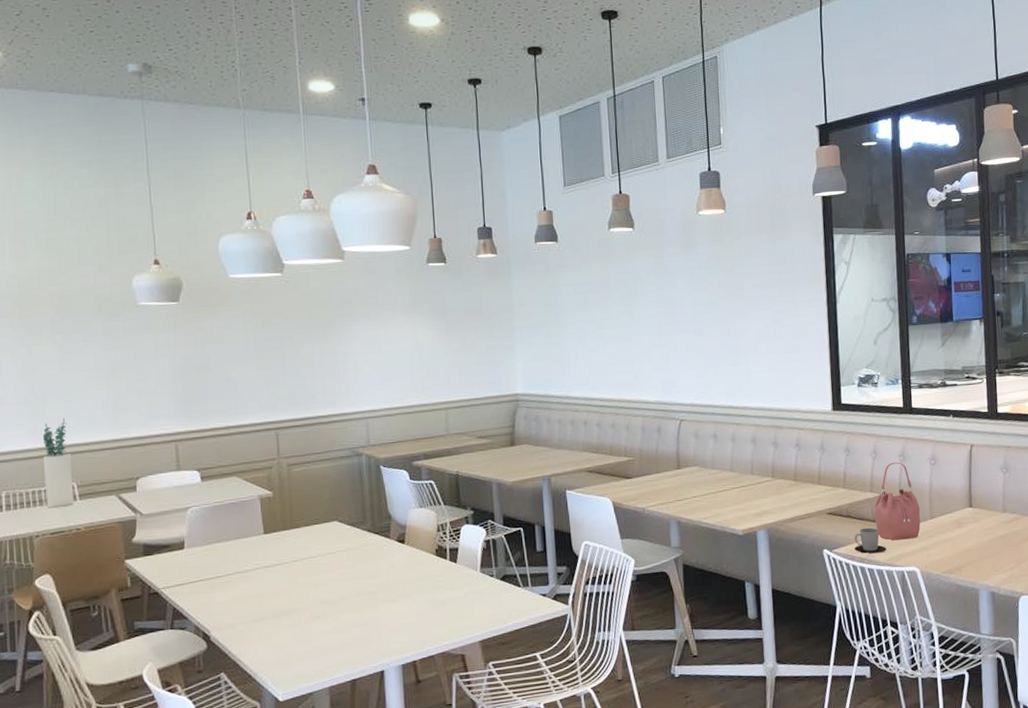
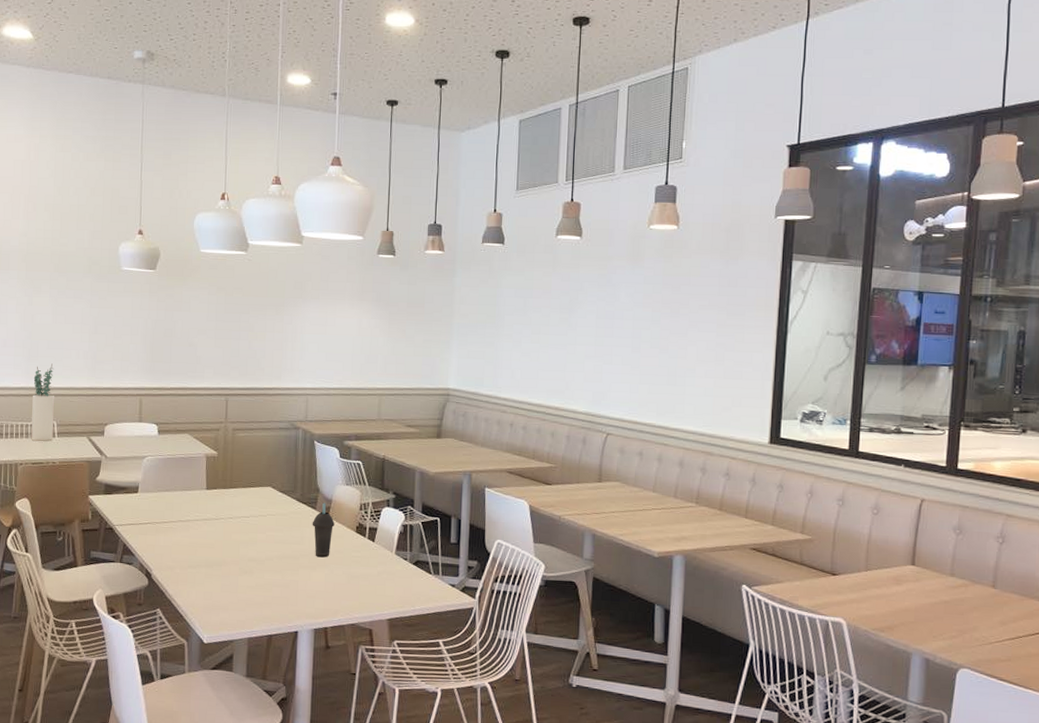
cup: none [387,529,412,588] -> present [312,502,335,558]
cup: present [854,527,887,554] -> none [776,569,812,598]
handbag: present [873,462,921,541] -> none [802,505,855,588]

